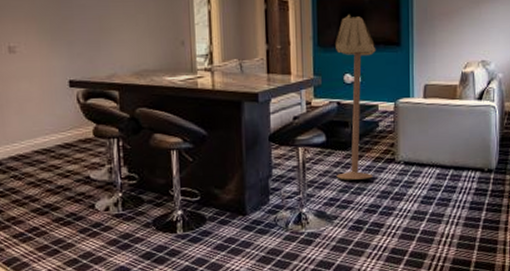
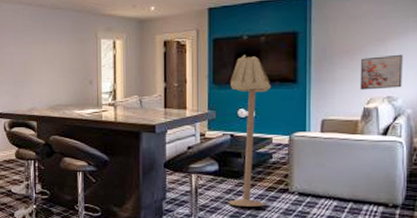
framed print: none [457,17,495,54] -> present [359,54,403,90]

